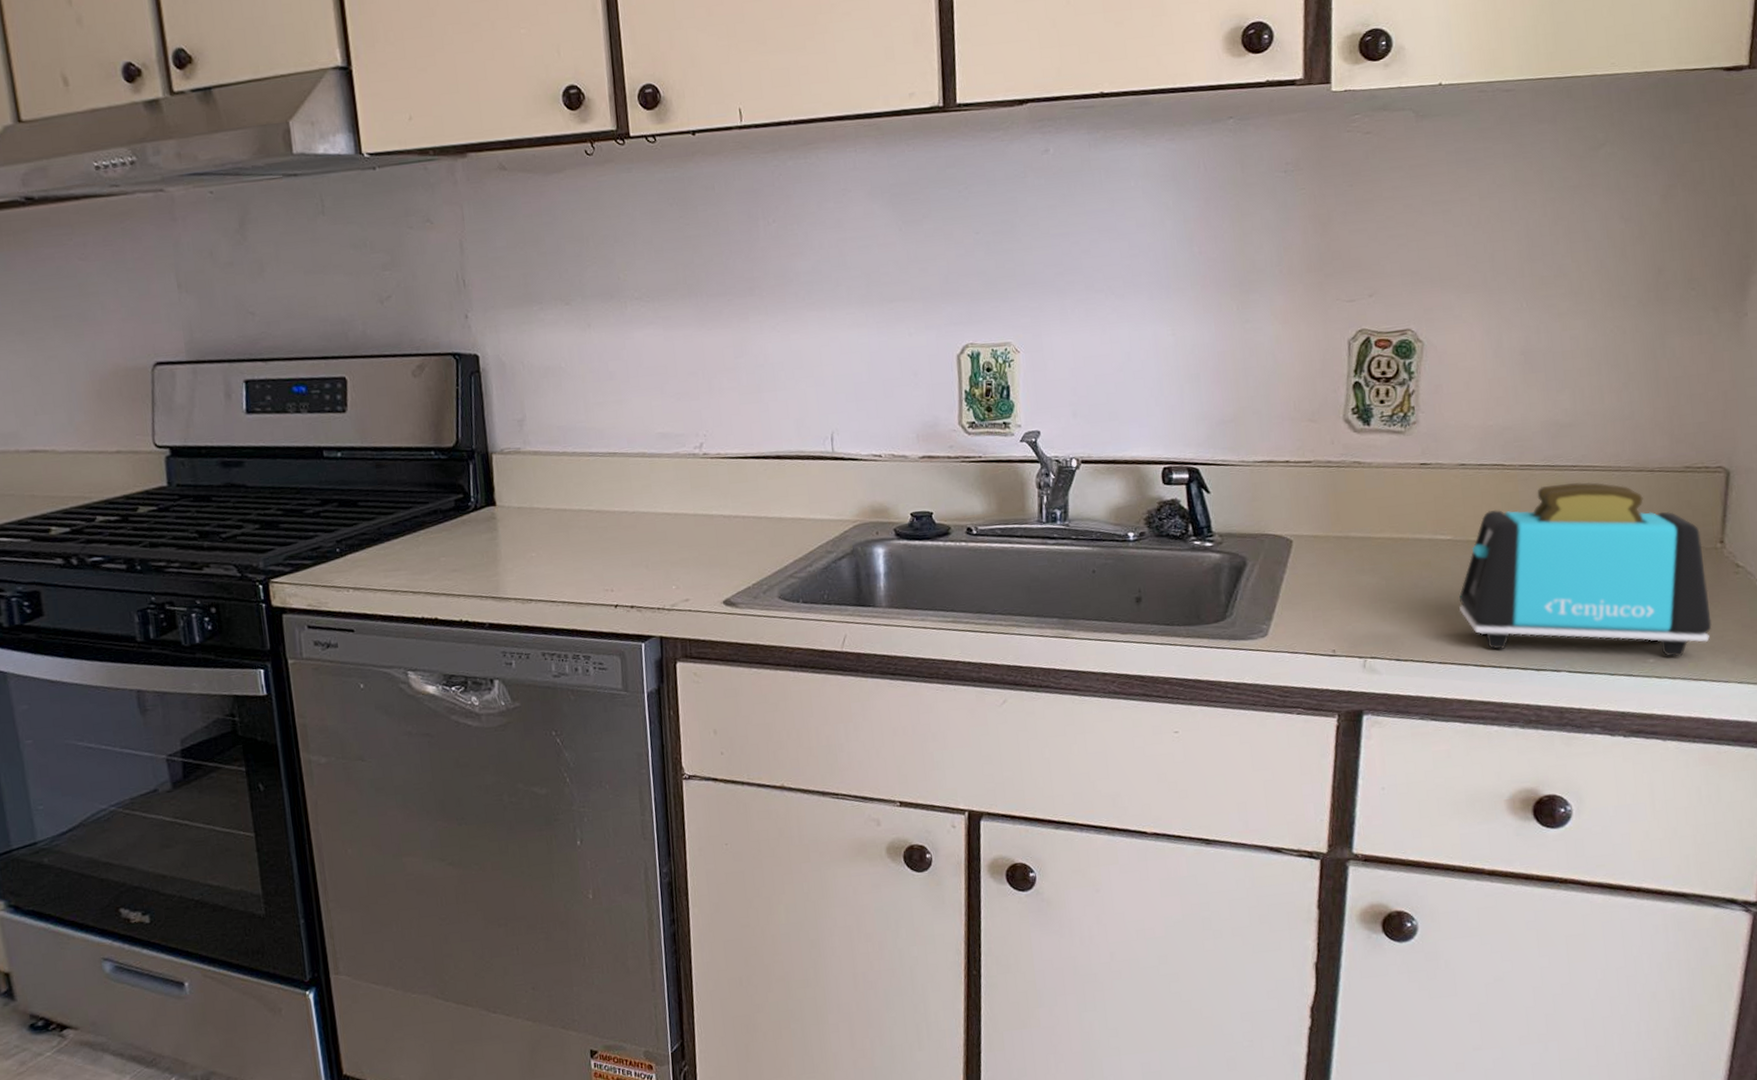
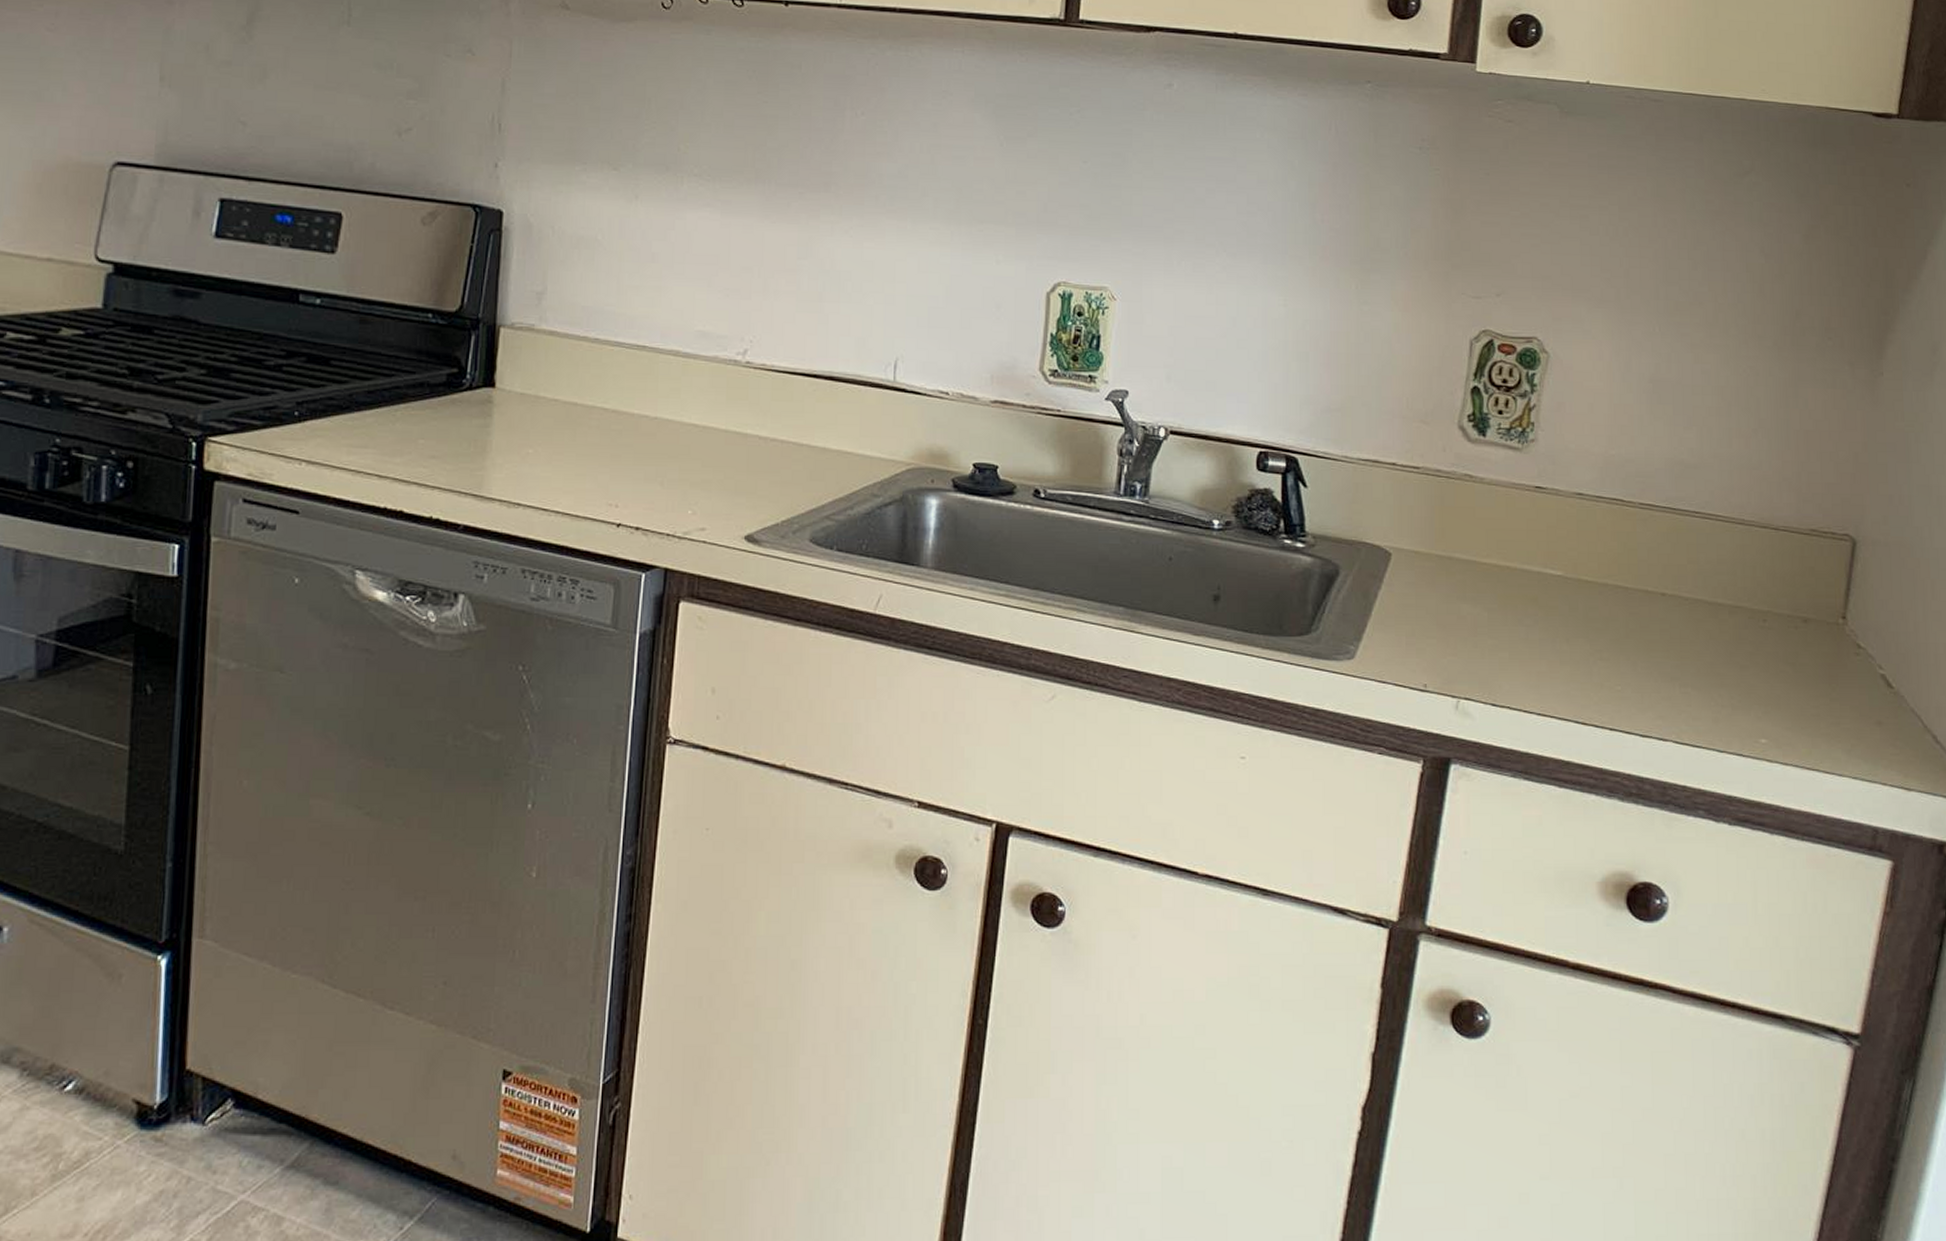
toaster: present [1459,482,1712,657] -> none [1564,529,1829,741]

